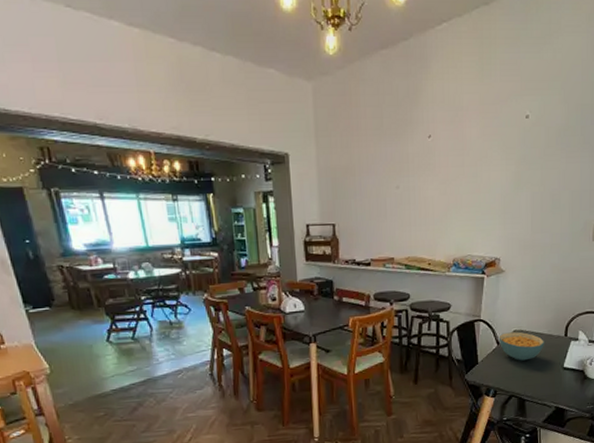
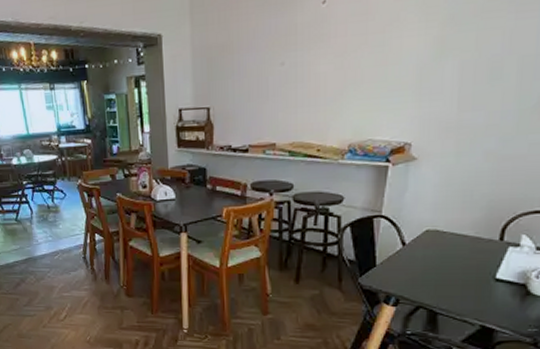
cereal bowl: present [498,331,544,361] -> none [404,232,469,267]

